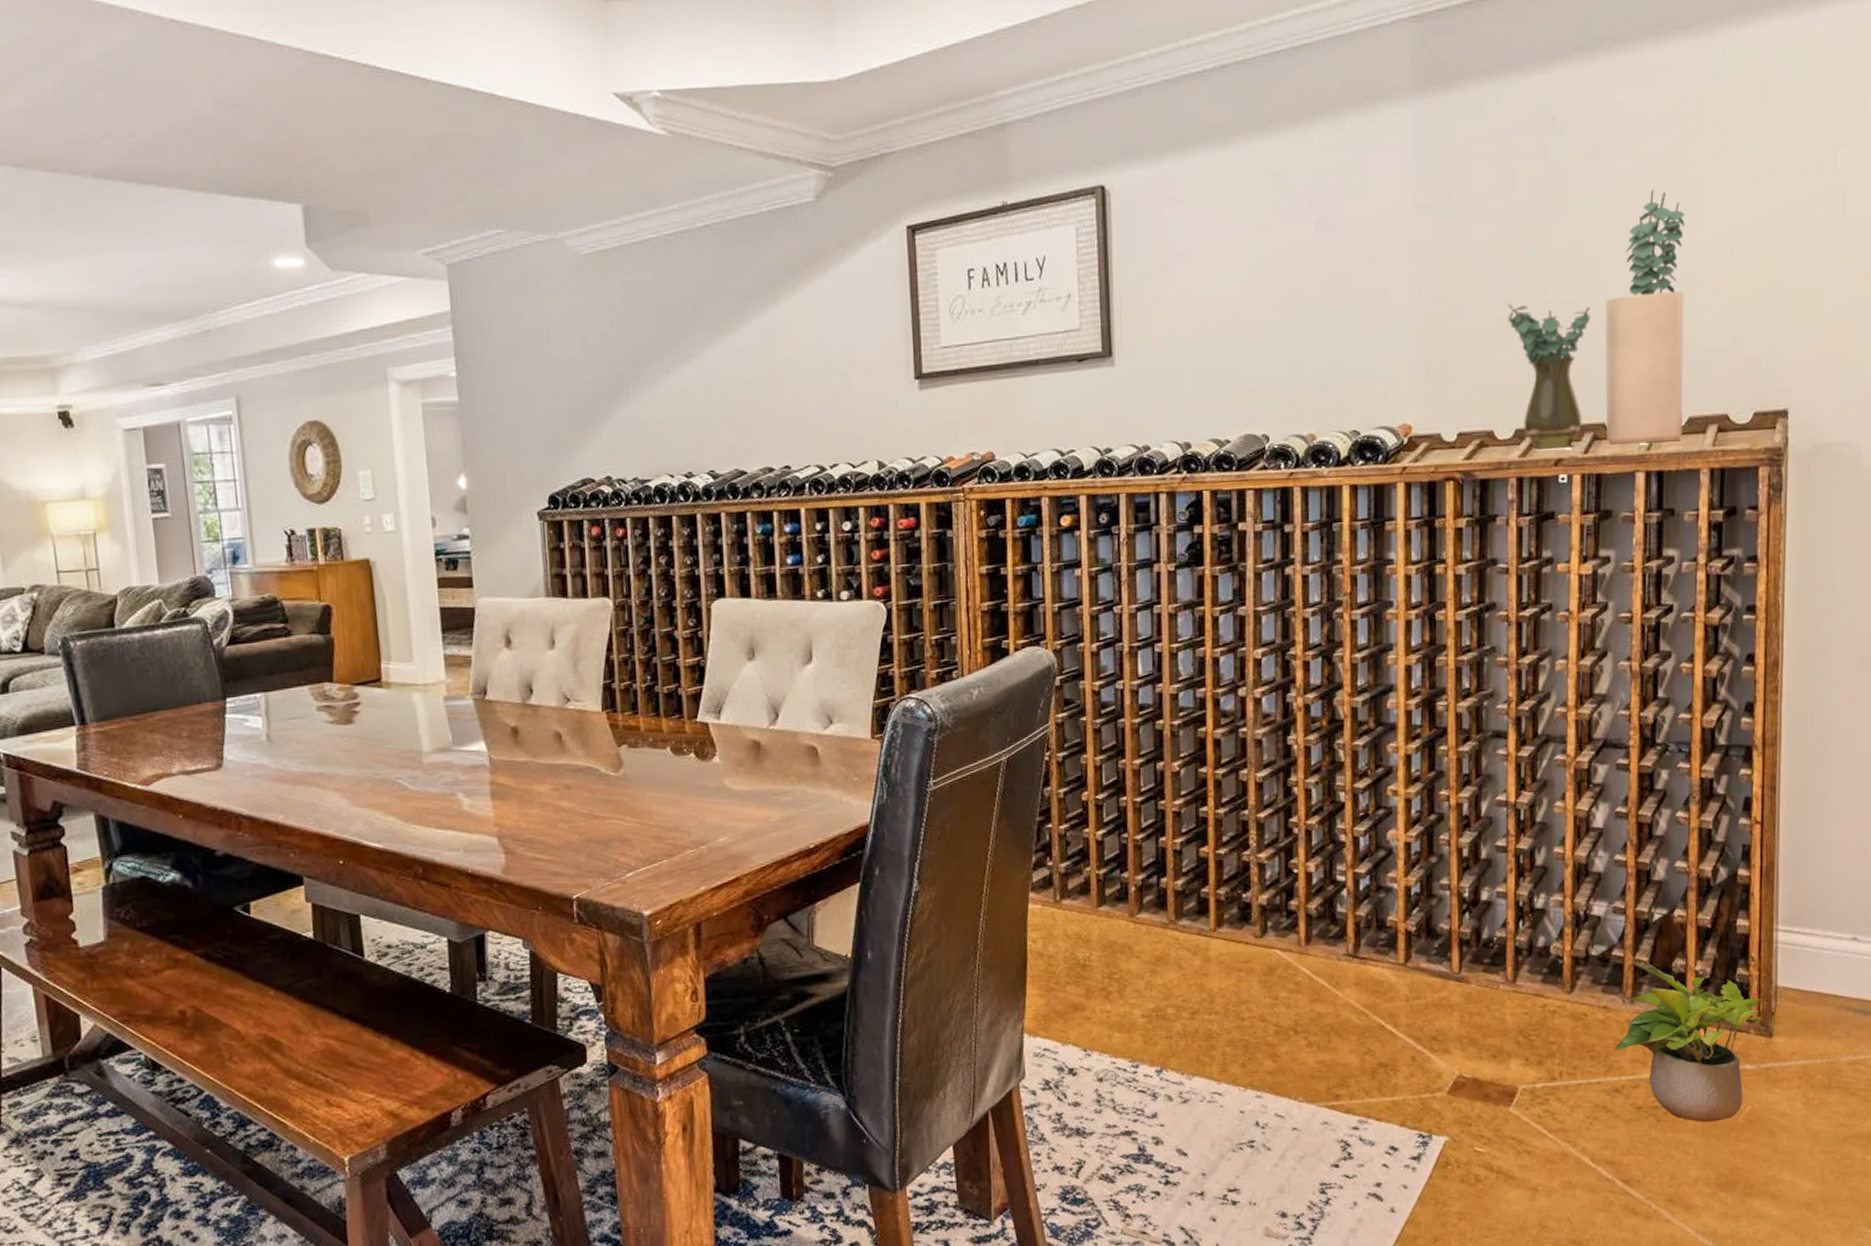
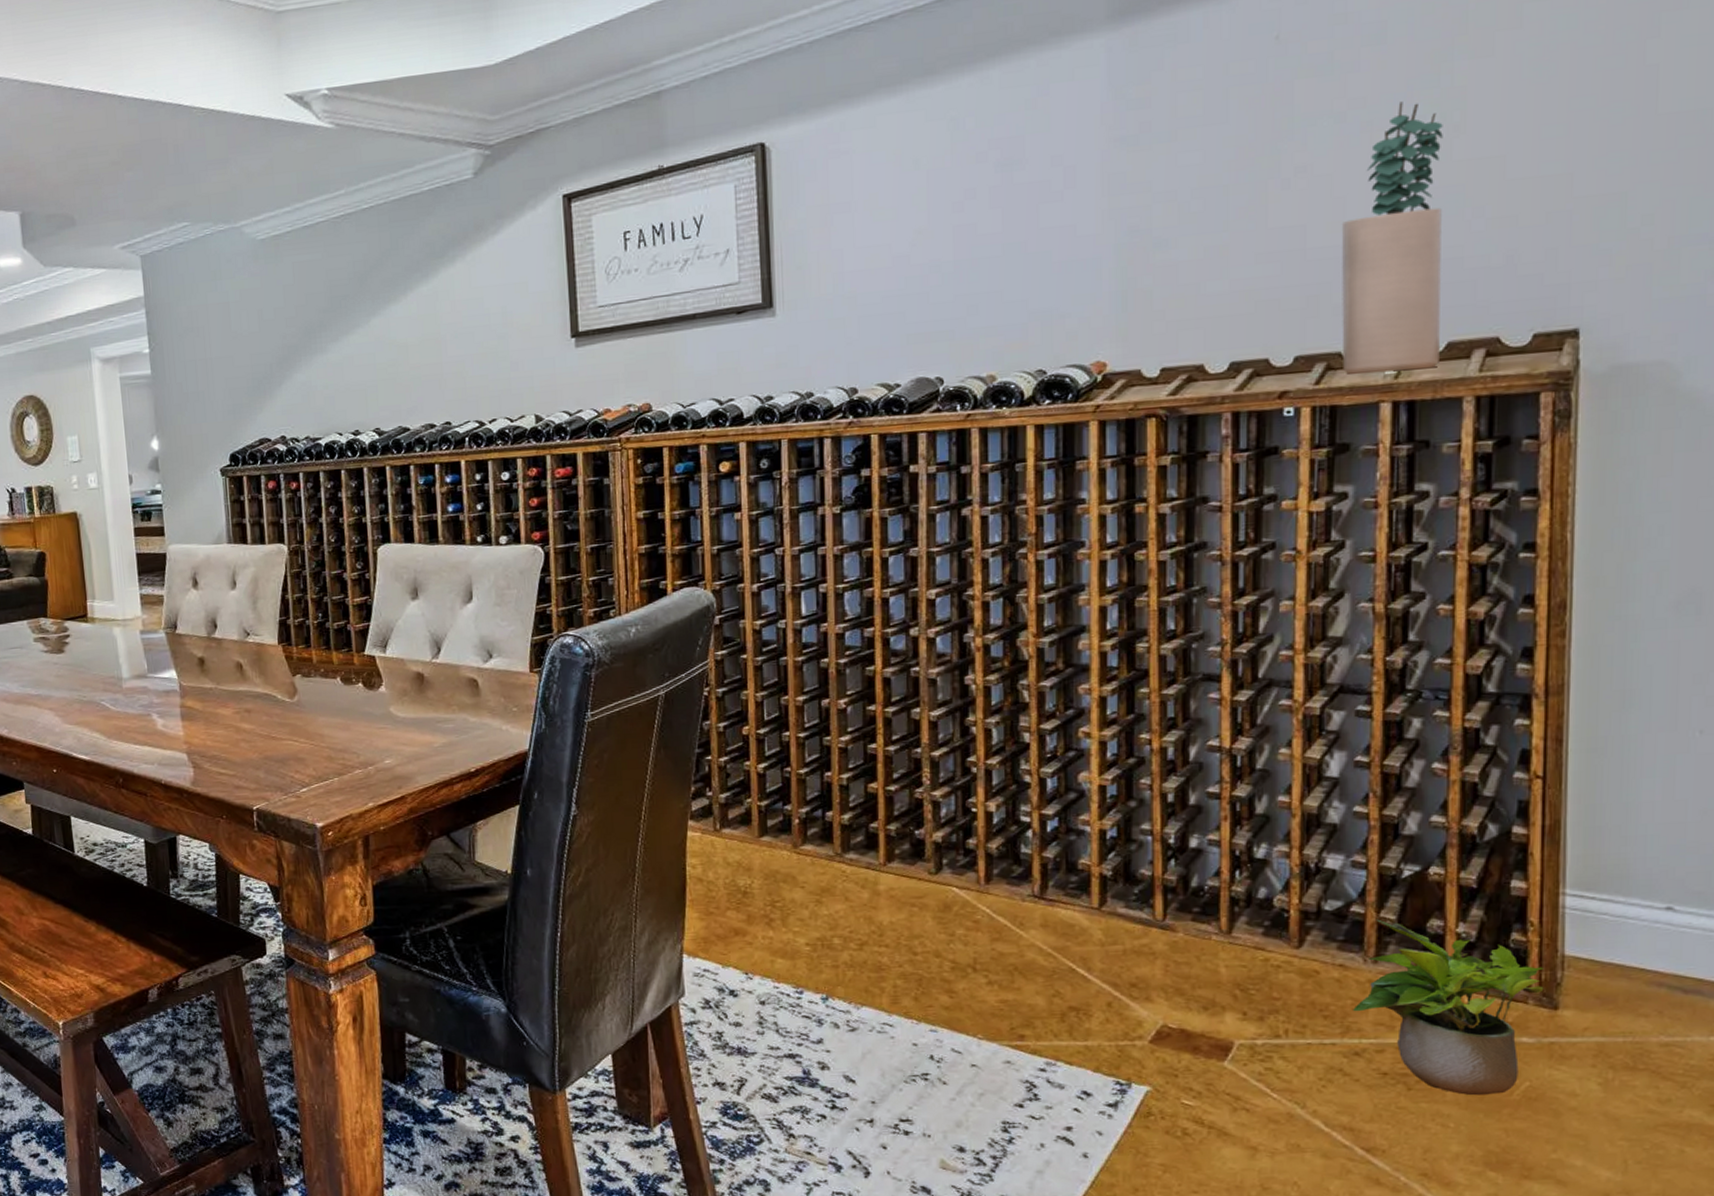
vase: present [1508,304,1591,450] -> none [1221,230,1323,383]

